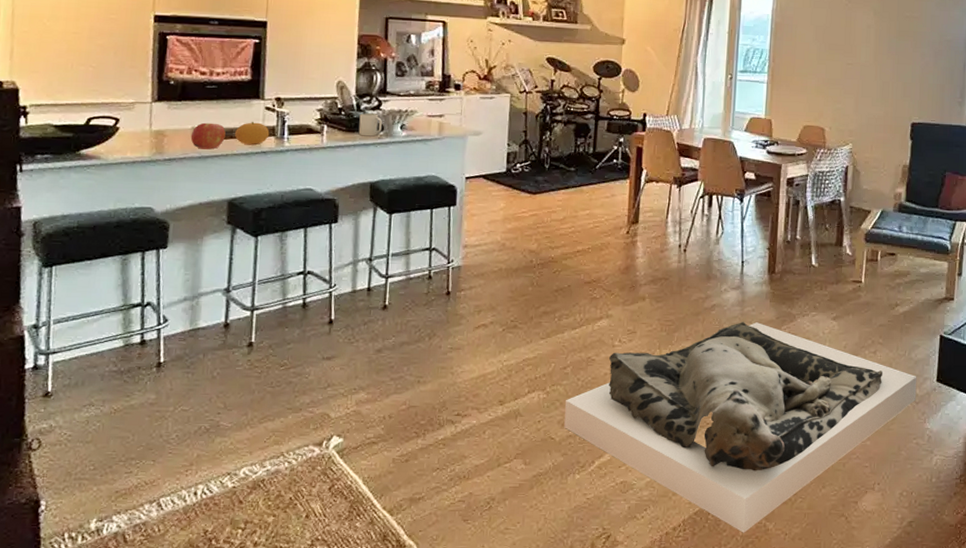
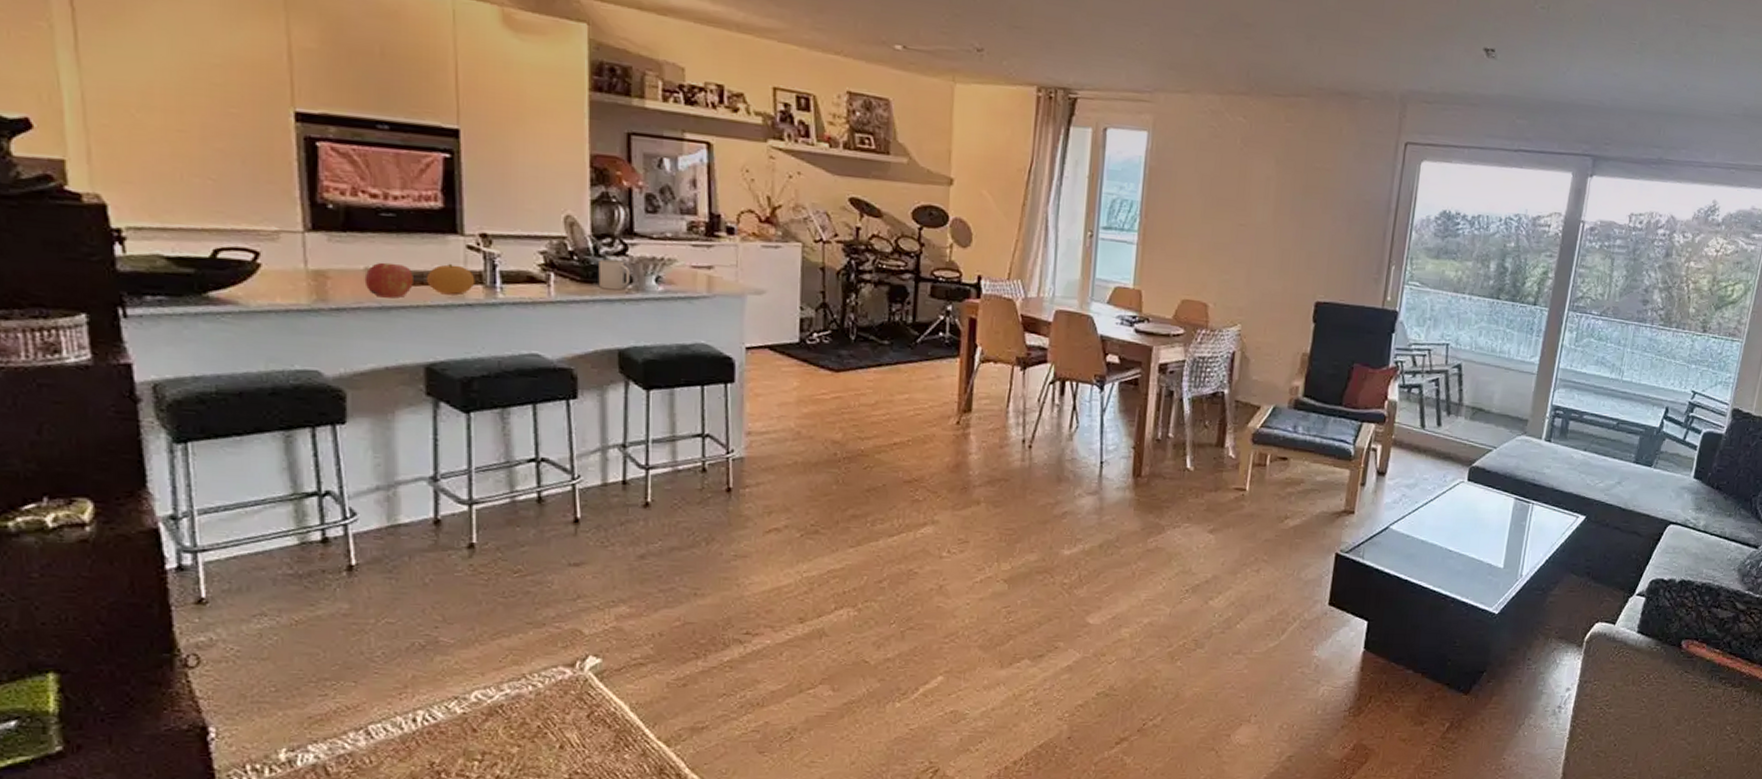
dog bed: present [564,321,917,533] -> none [880,532,1306,768]

